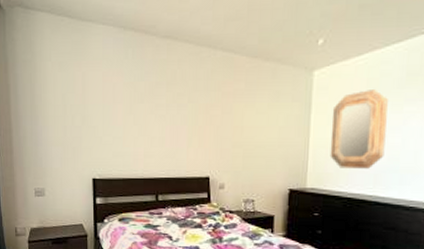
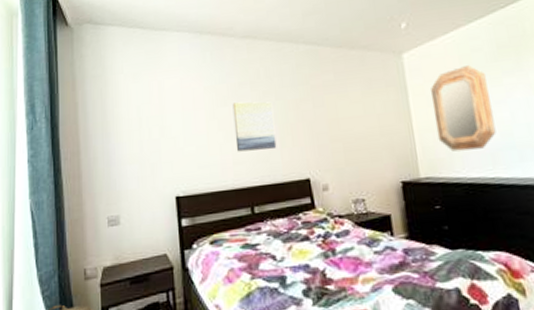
wall art: none [148,101,185,148] -> present [232,101,277,152]

